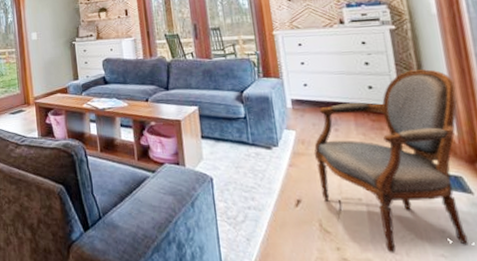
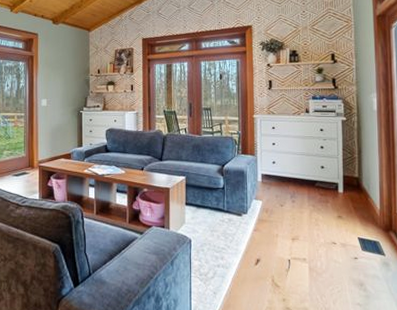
armchair: present [314,69,469,253] -> none [274,155,383,303]

